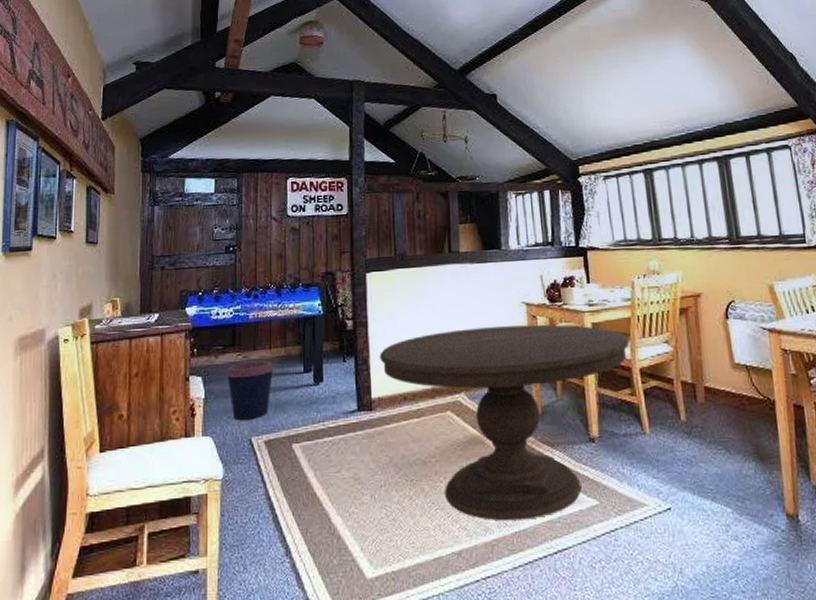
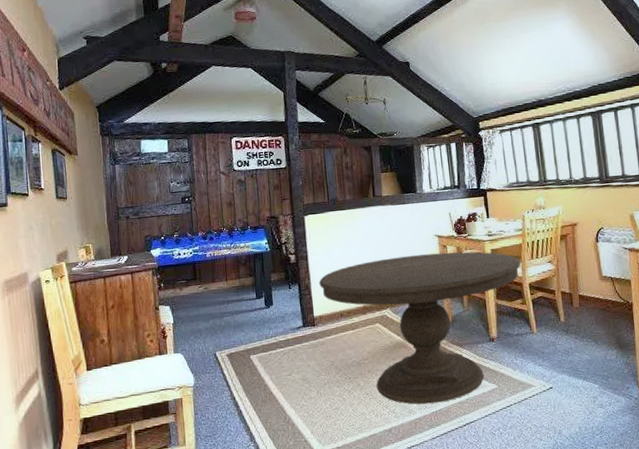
coffee cup: present [225,361,274,420] -> none [189,290,231,339]

